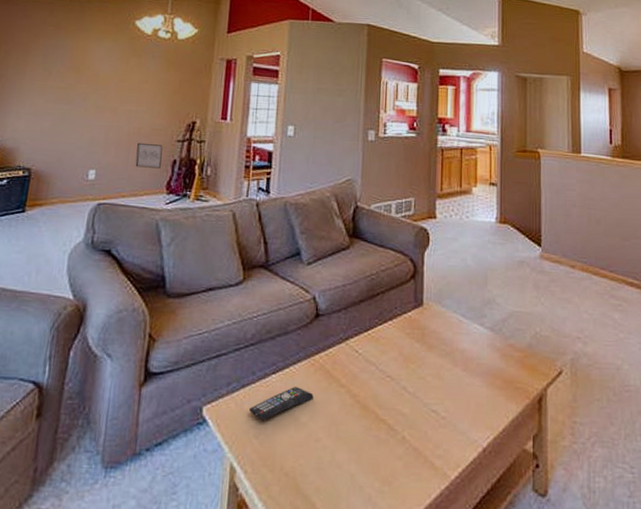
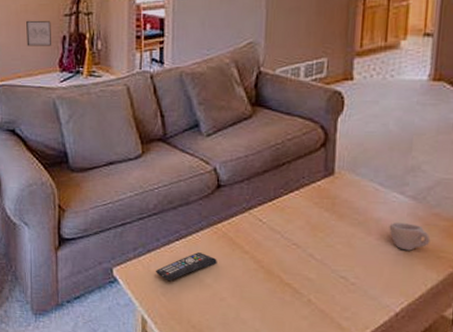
cup: none [472,353,508,382] -> present [389,223,431,251]

